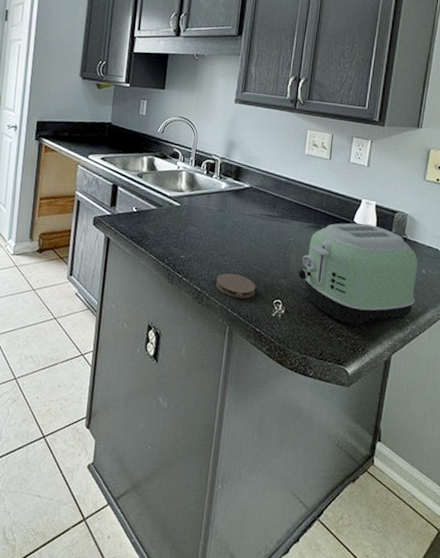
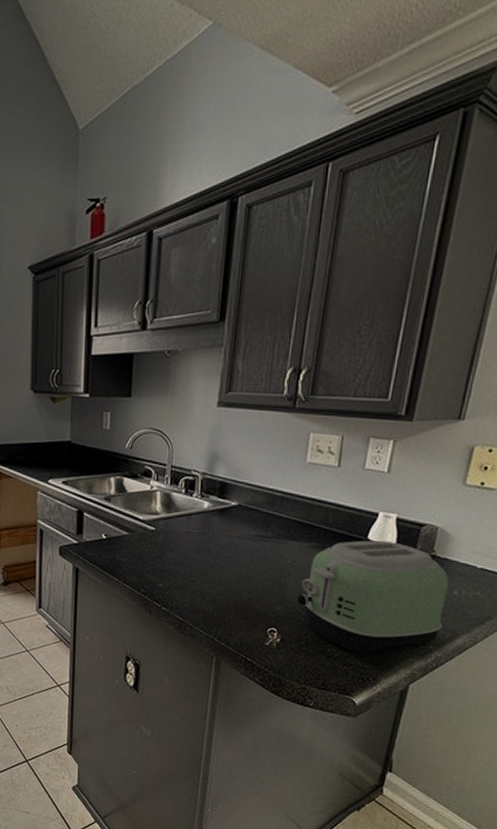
coaster: present [216,273,256,299] -> none [200,600,247,628]

